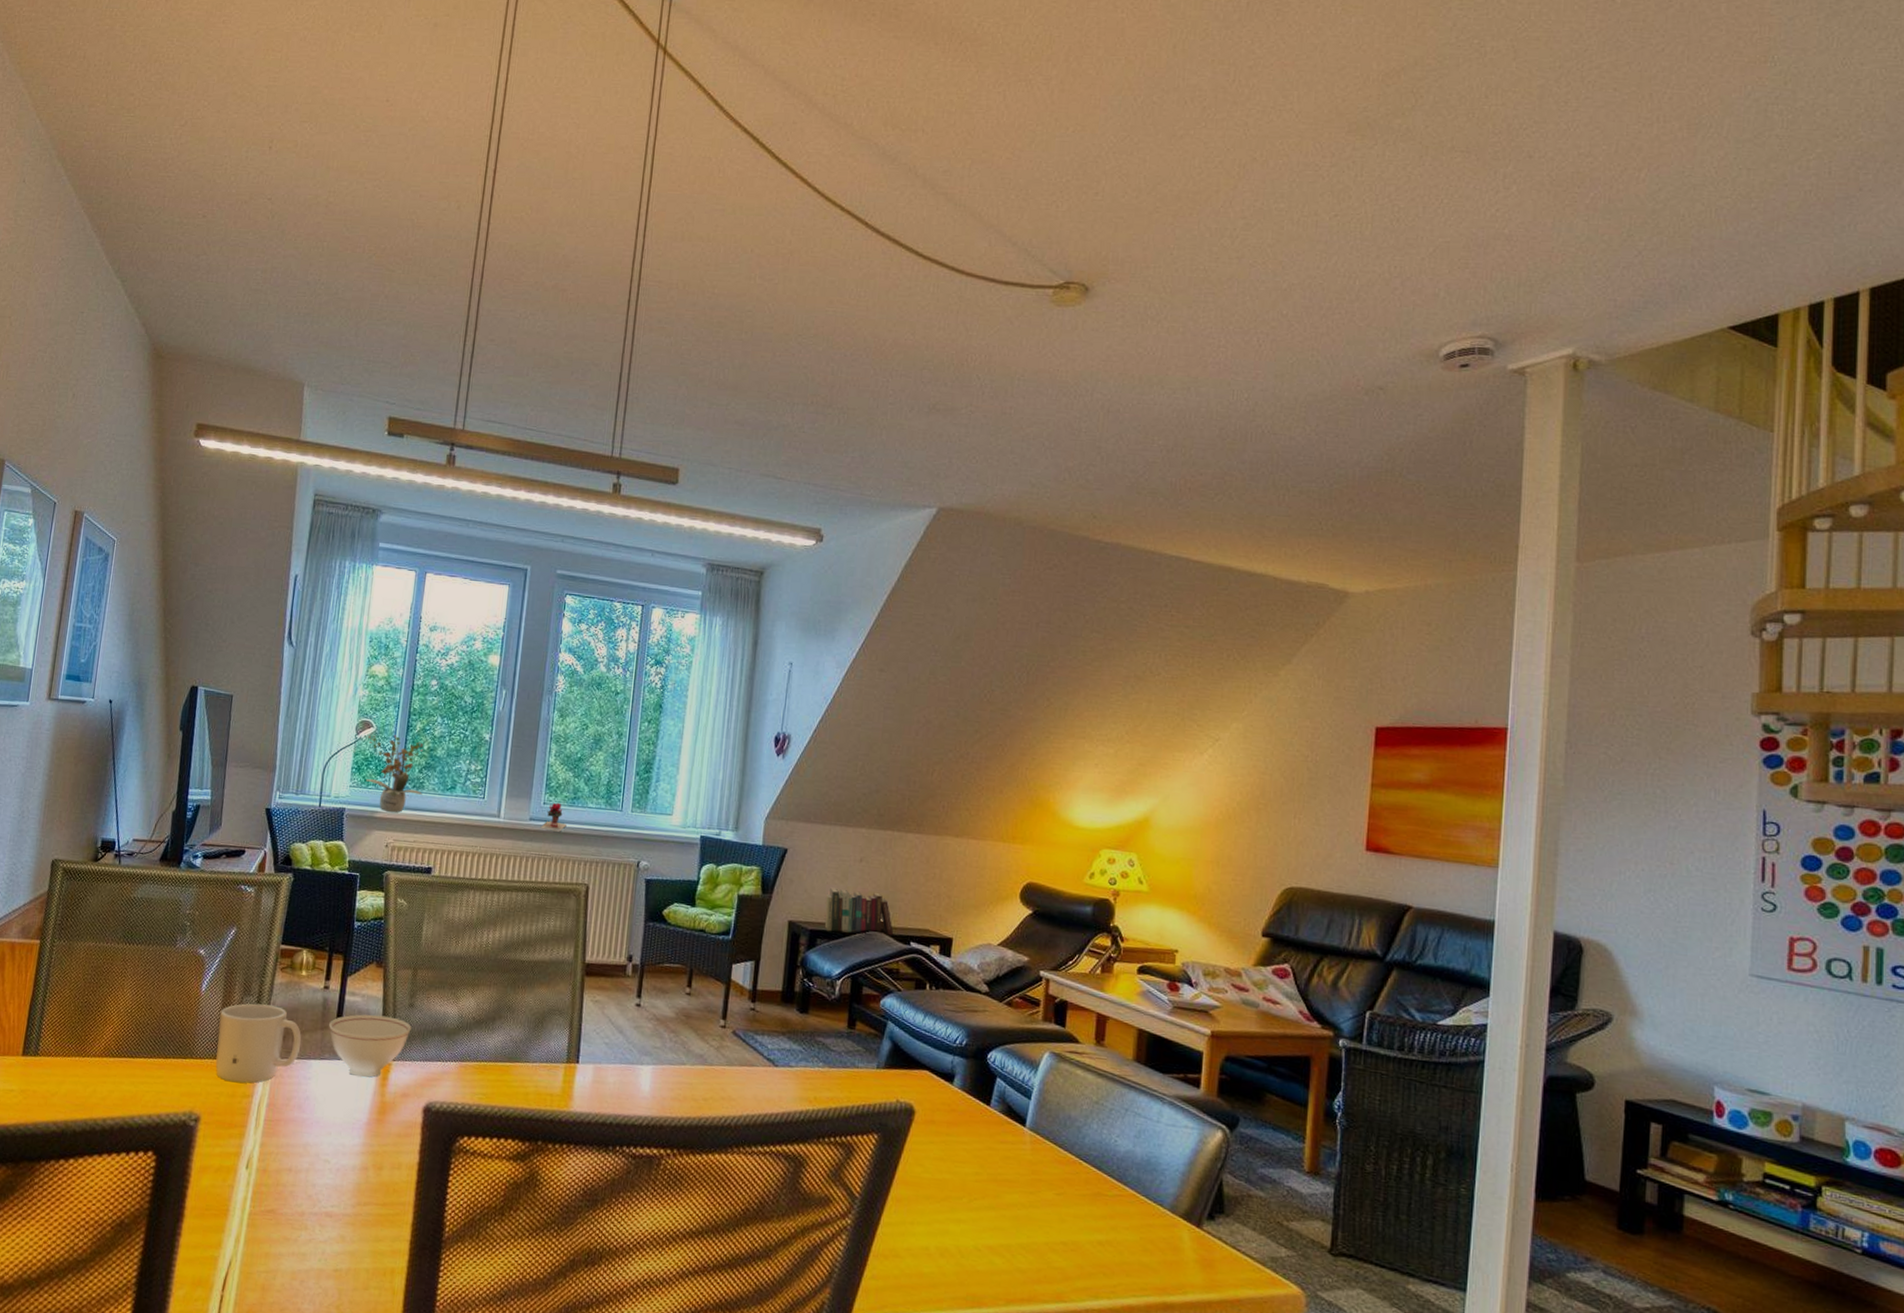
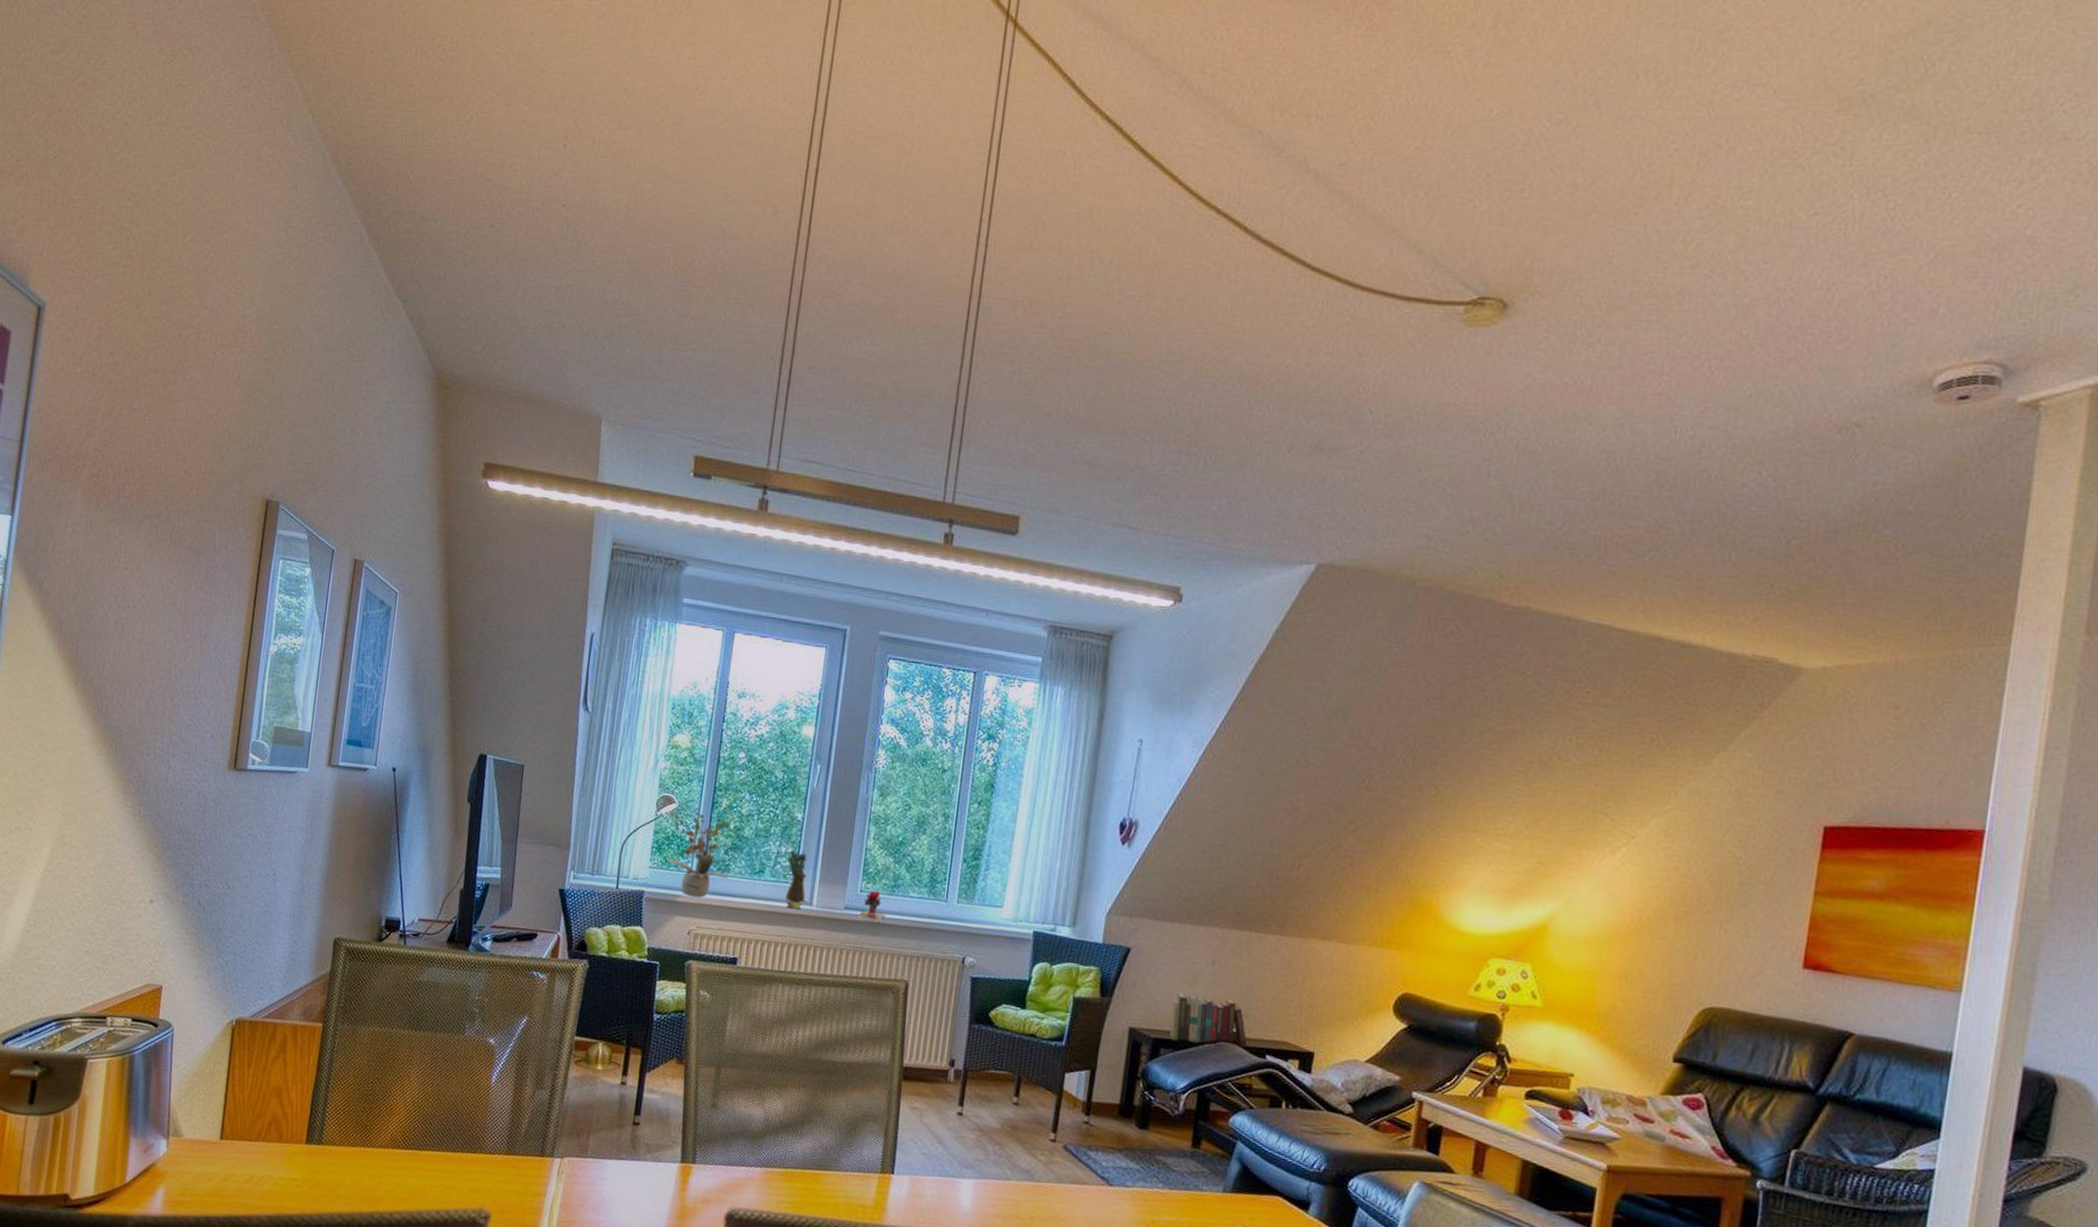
mug: present [215,1003,302,1083] -> none [506,1097,597,1182]
bowl: present [328,1014,412,1078] -> none [625,1113,714,1181]
vase: none [475,767,495,822] -> present [785,849,807,910]

